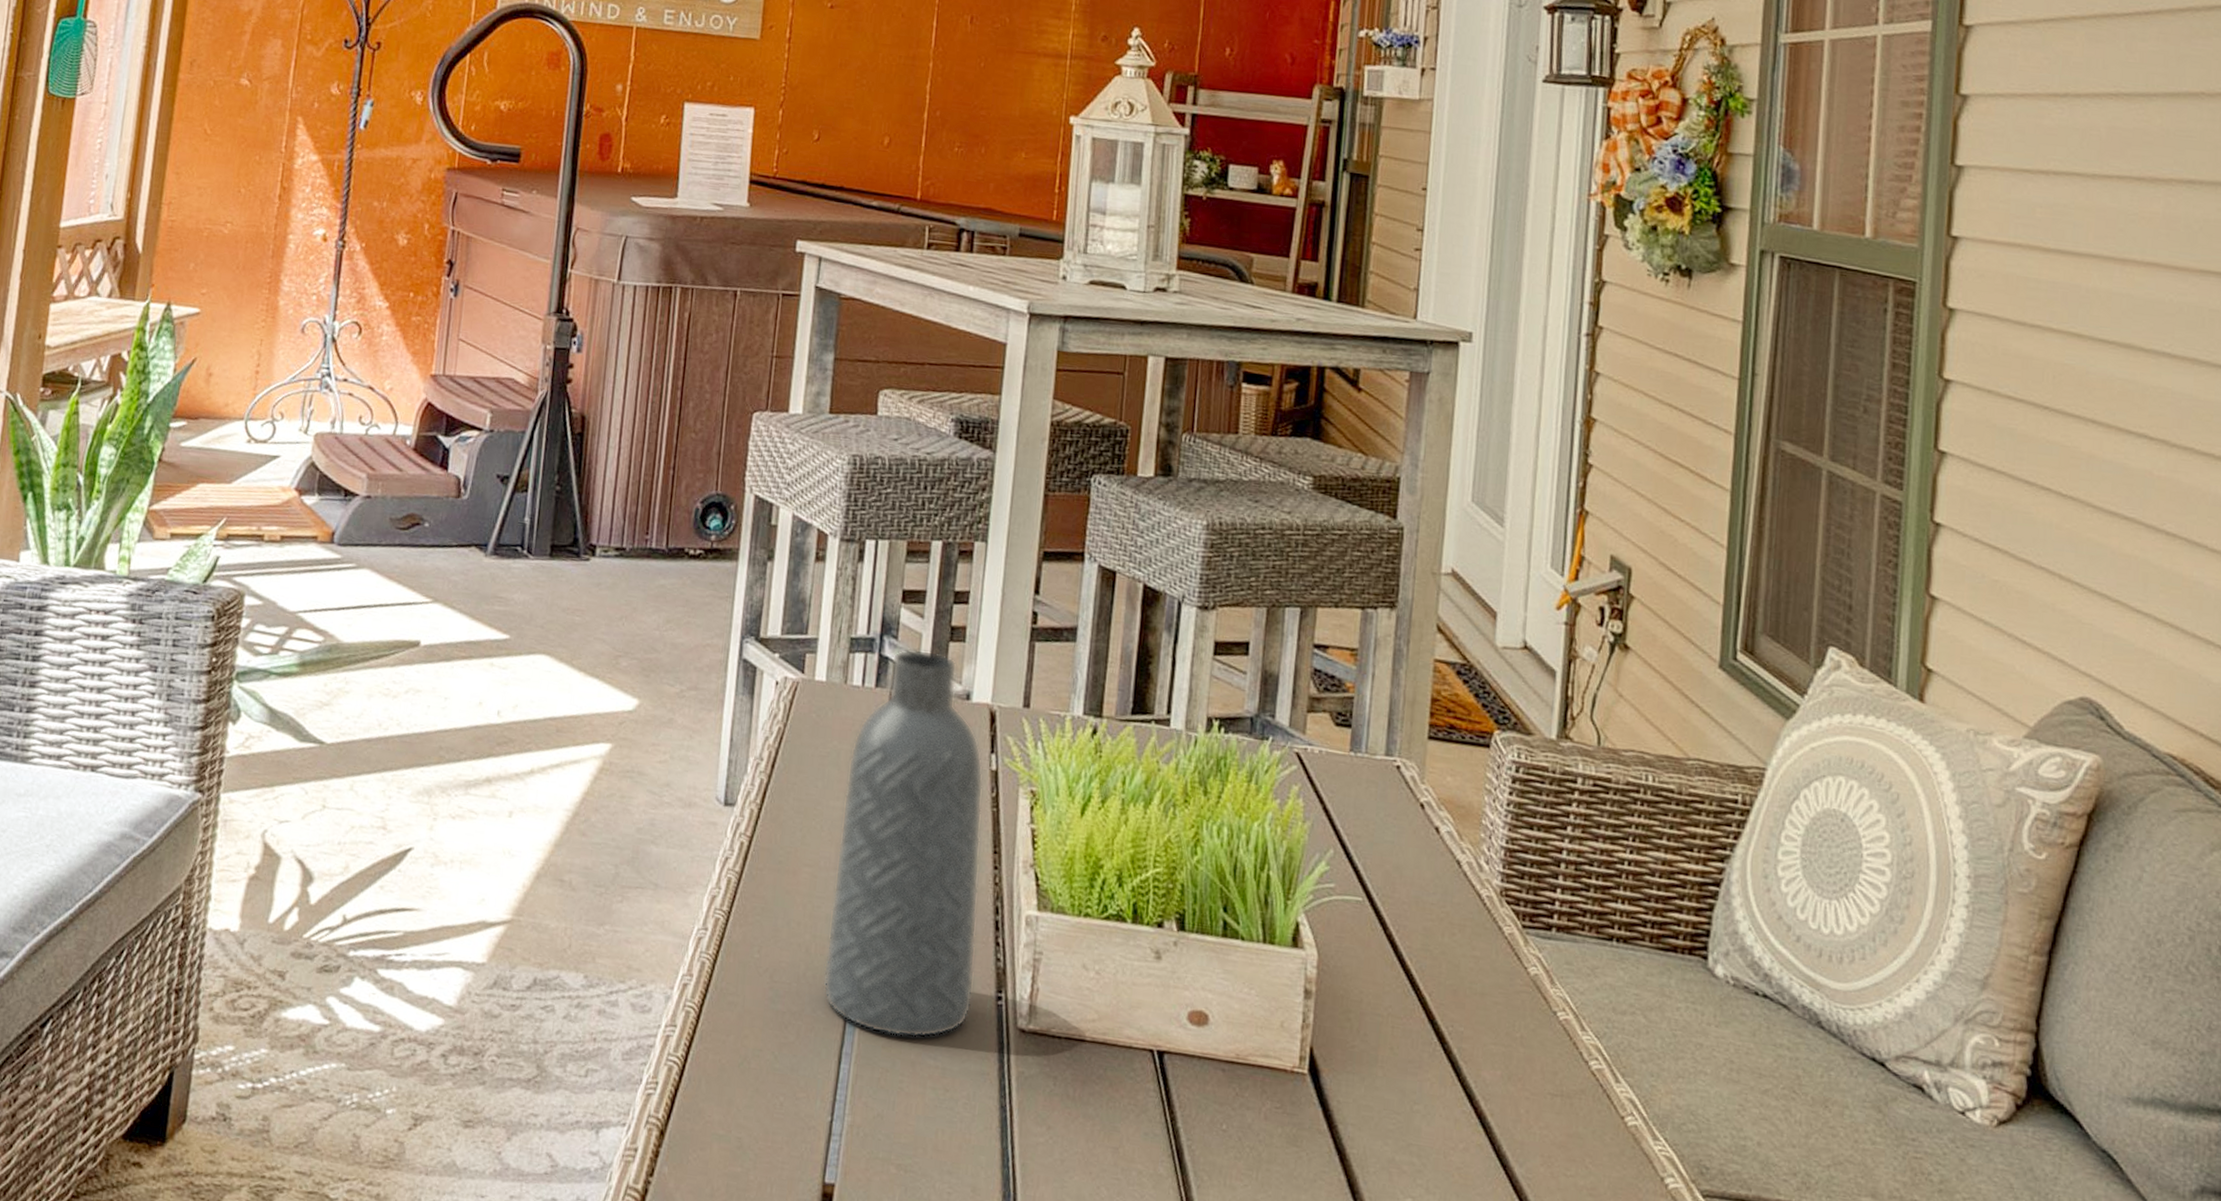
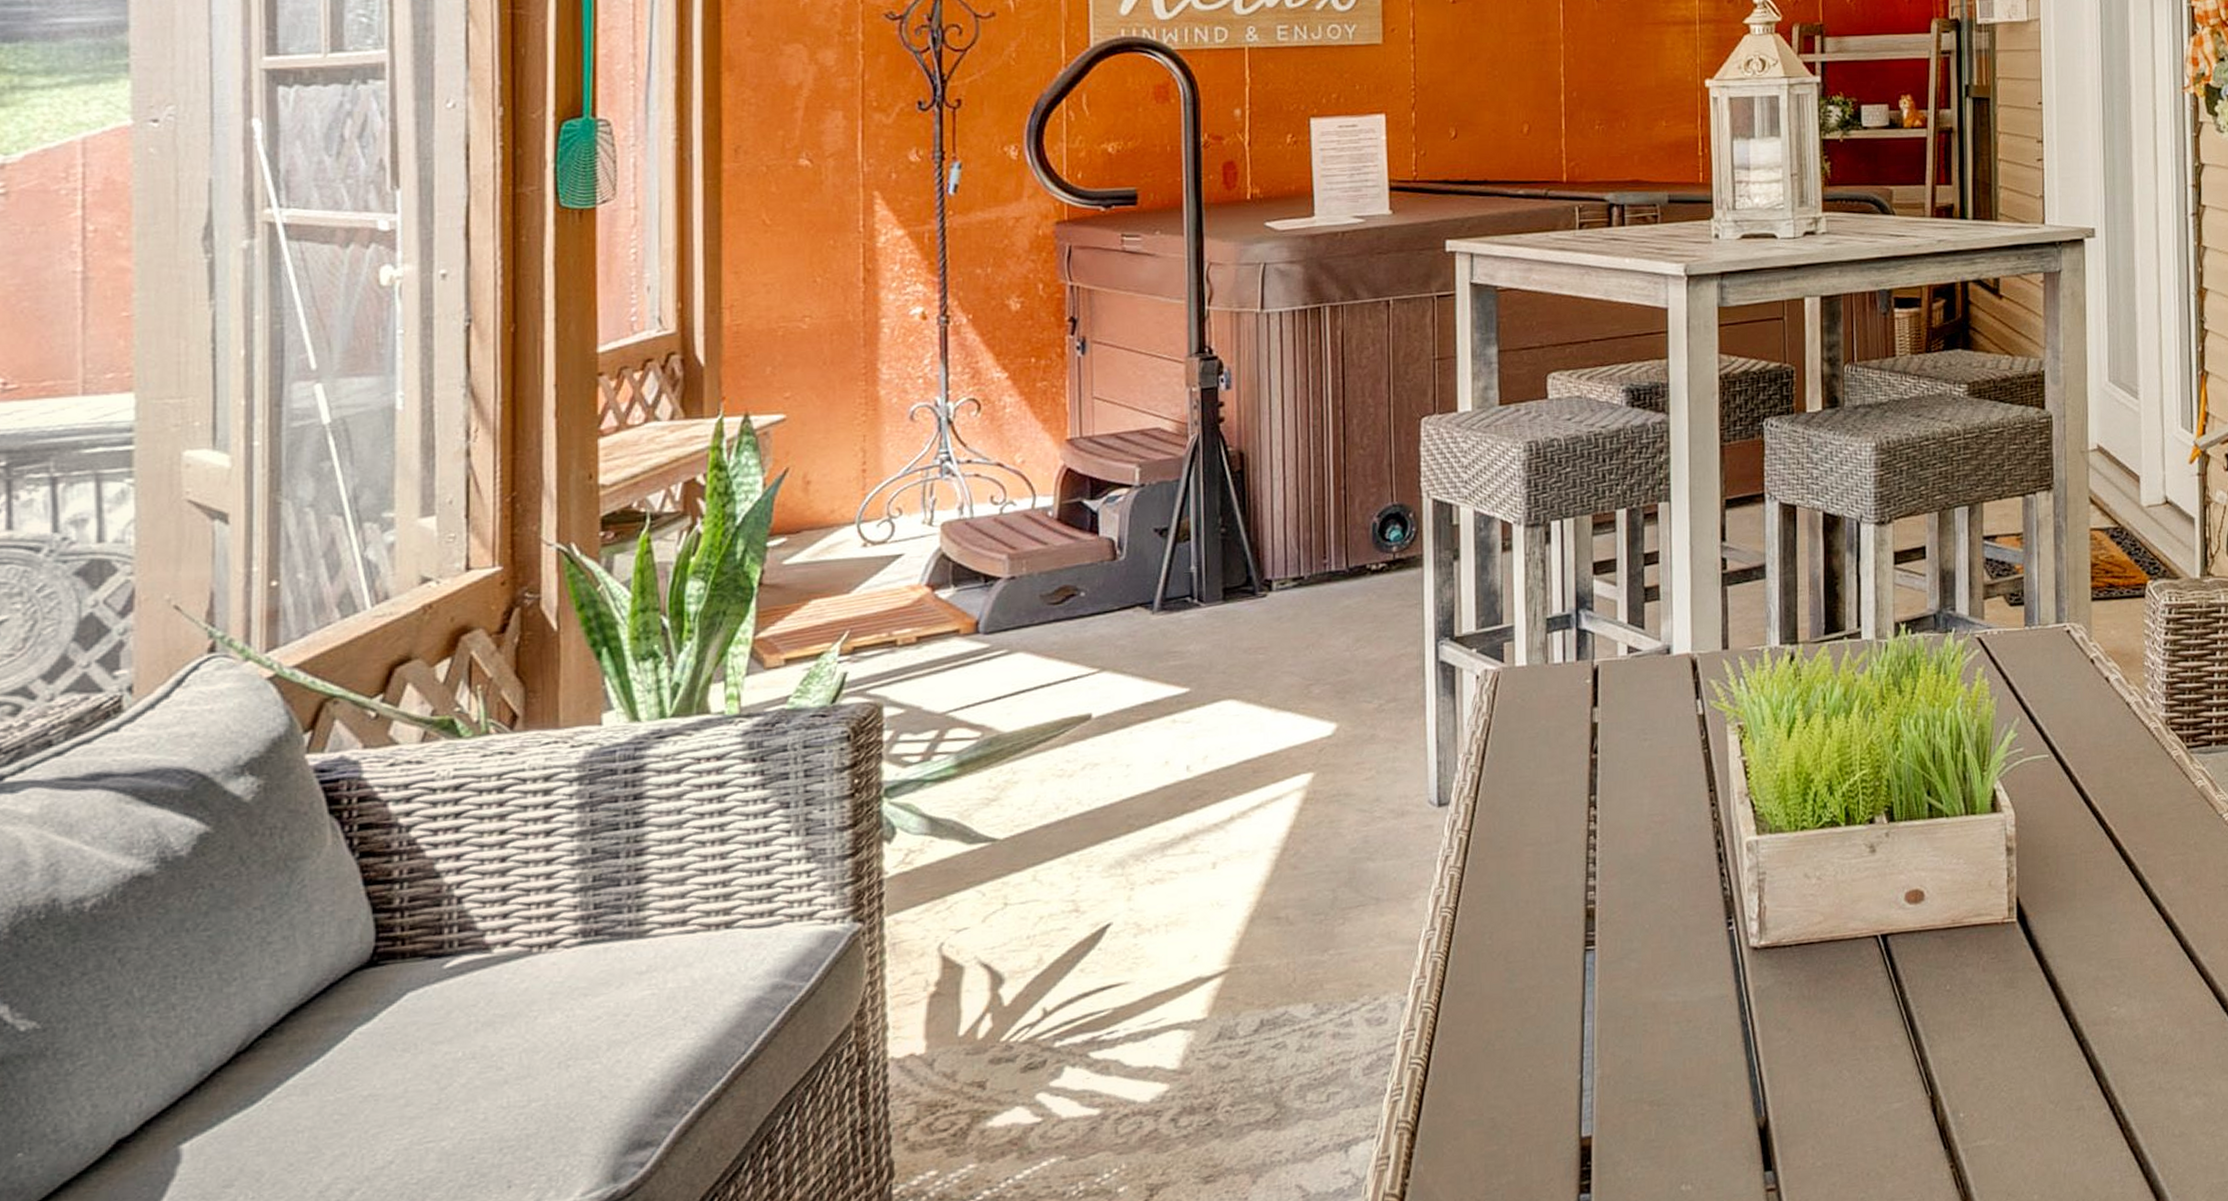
vase: present [823,649,984,1038] -> none [1557,614,1705,985]

